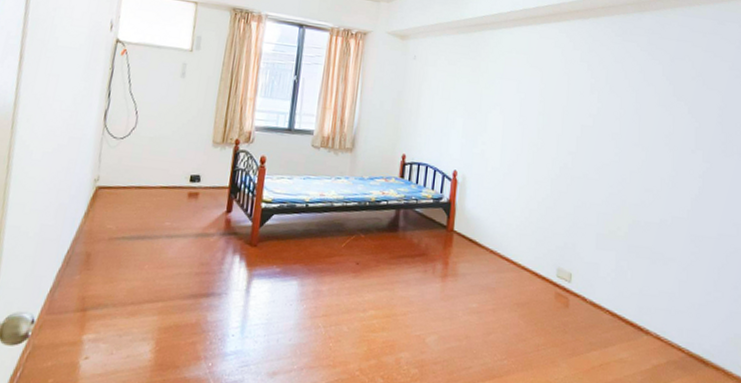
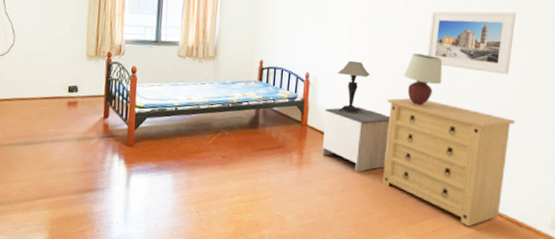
nightstand: none [470,211,548,289] -> present [322,107,390,172]
table lamp: none [488,158,526,221] -> present [337,60,370,115]
dresser: none [540,203,696,362] -> present [383,98,516,227]
table lamp: none [564,153,609,213] -> present [403,53,443,105]
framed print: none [591,106,693,182] -> present [427,11,516,75]

